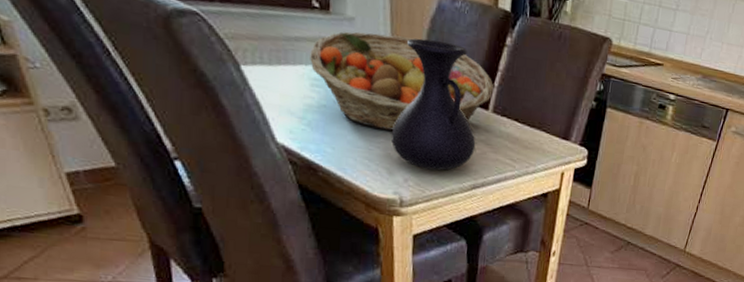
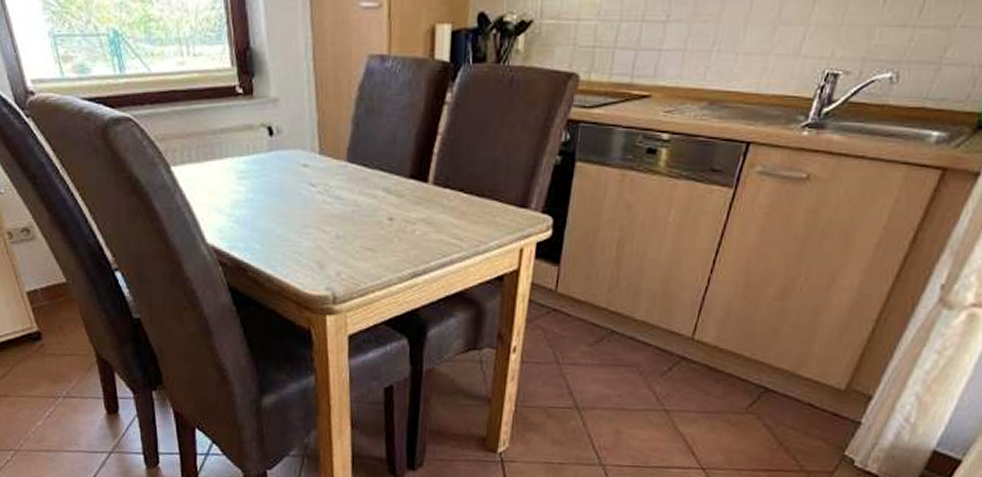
fruit basket: present [310,31,493,131] -> none [236,111,433,218]
vase: present [392,38,476,171] -> none [322,110,415,260]

